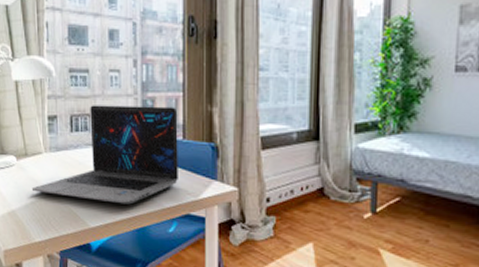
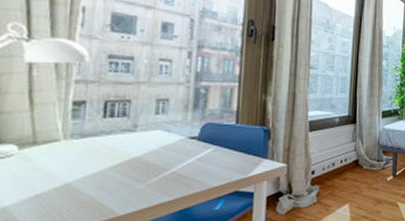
laptop: present [31,105,178,205] -> none [37,91,232,188]

